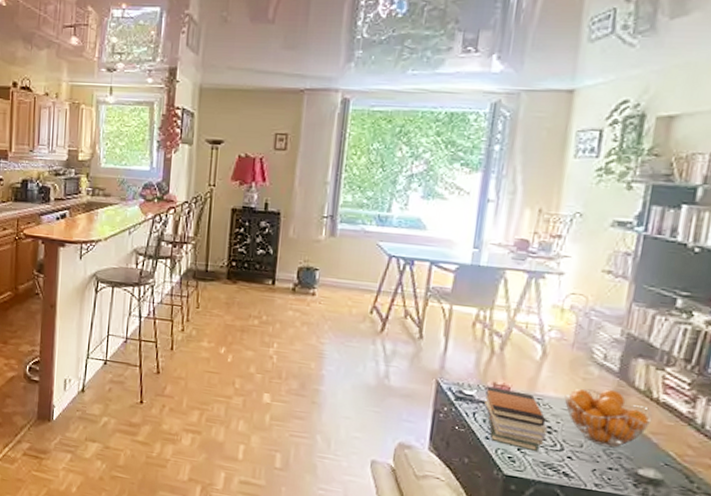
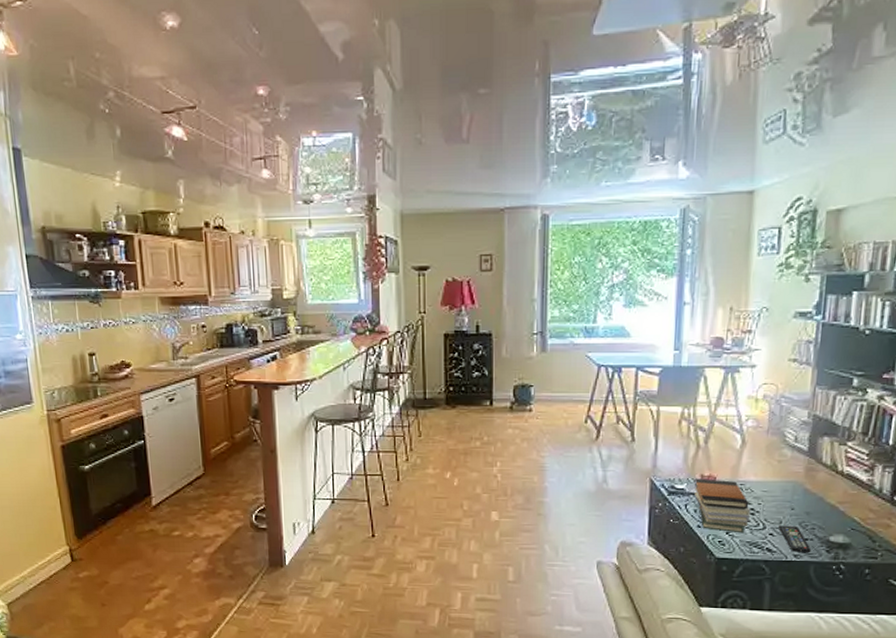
fruit basket: present [564,388,653,448] -> none [763,467,839,521]
remote control: none [578,449,616,484] -> present [779,525,812,553]

